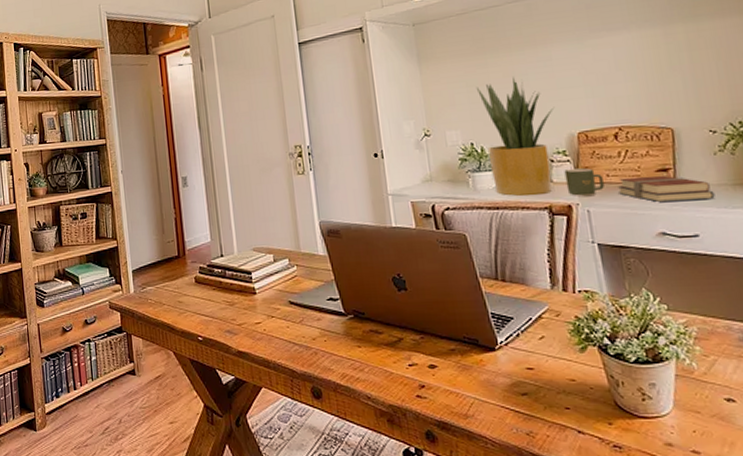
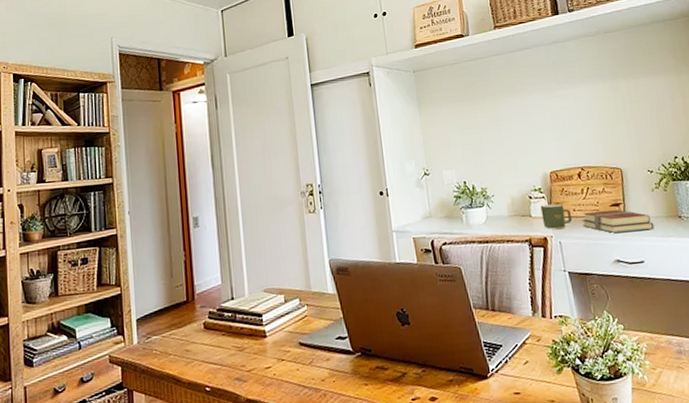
planter: present [477,77,555,196] -> none [468,122,531,230]

